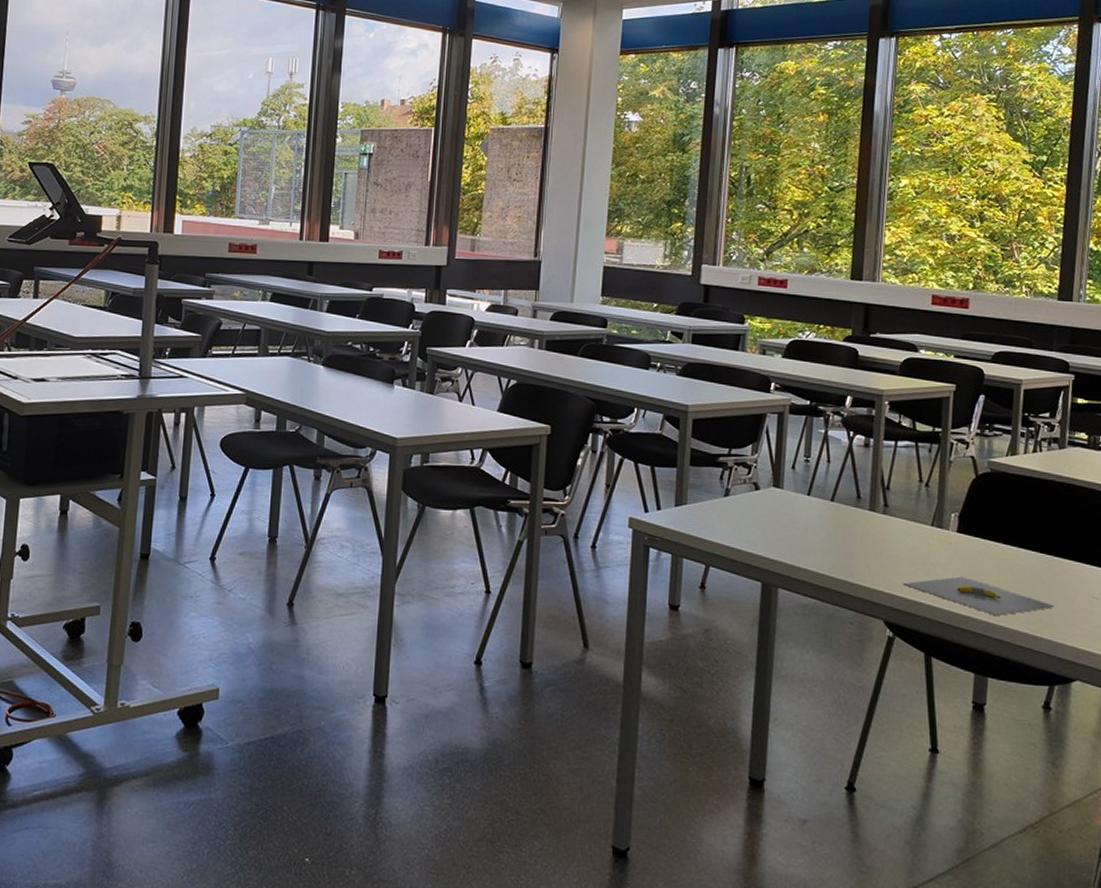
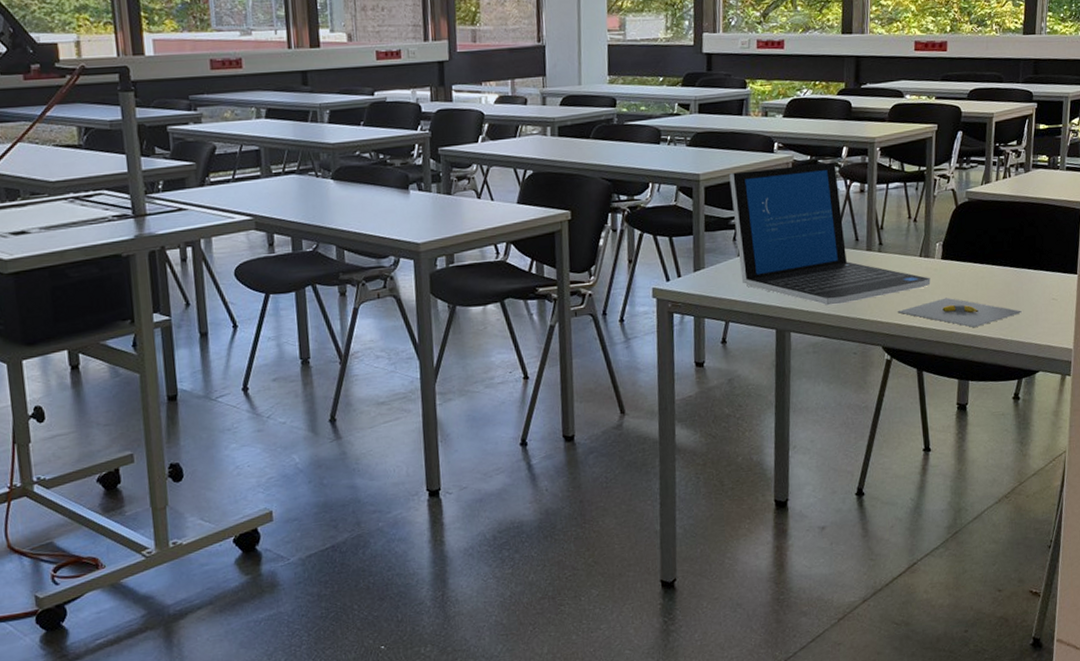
laptop: none [720,408,944,566] -> present [729,162,931,306]

